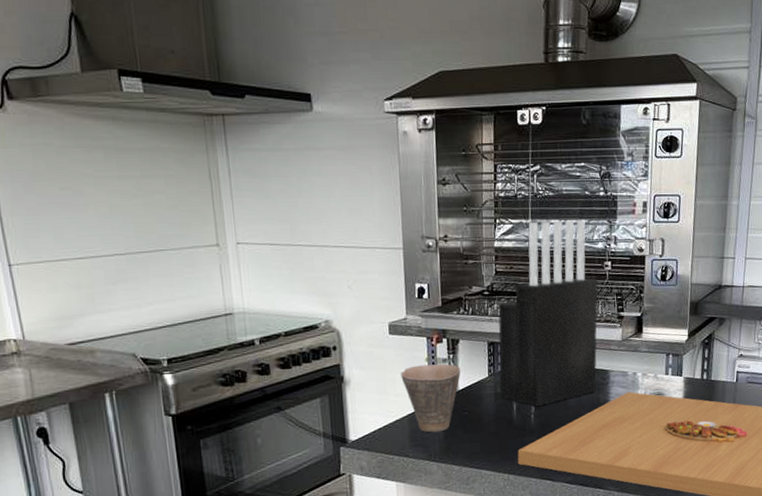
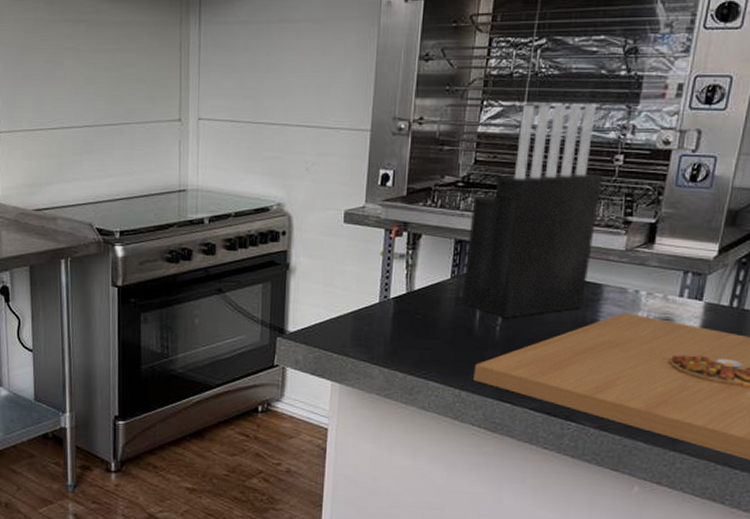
cup: present [400,364,461,433] -> none [351,259,420,334]

